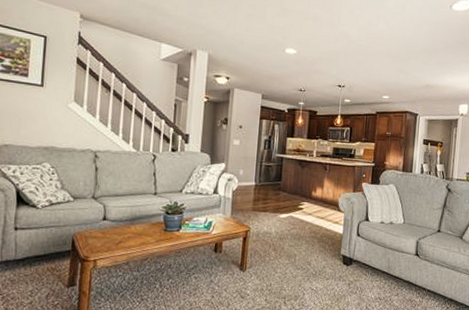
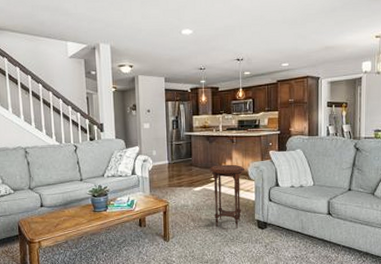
side table: none [298,192,336,262] -> present [210,164,245,228]

